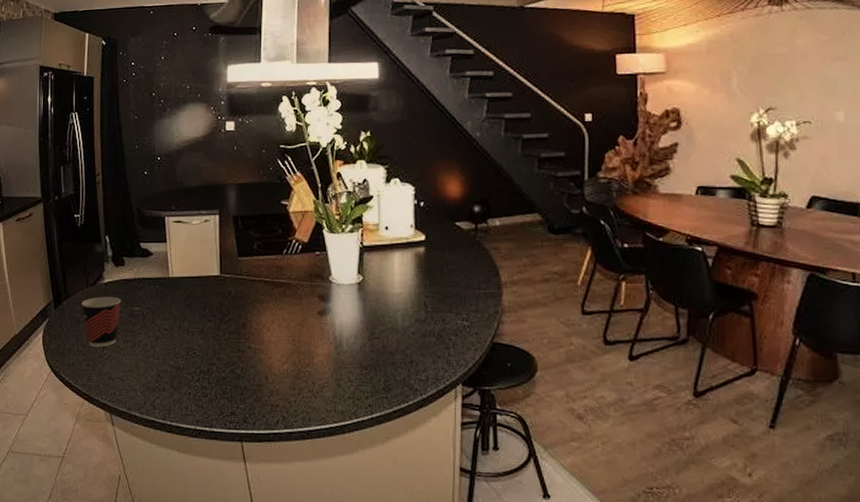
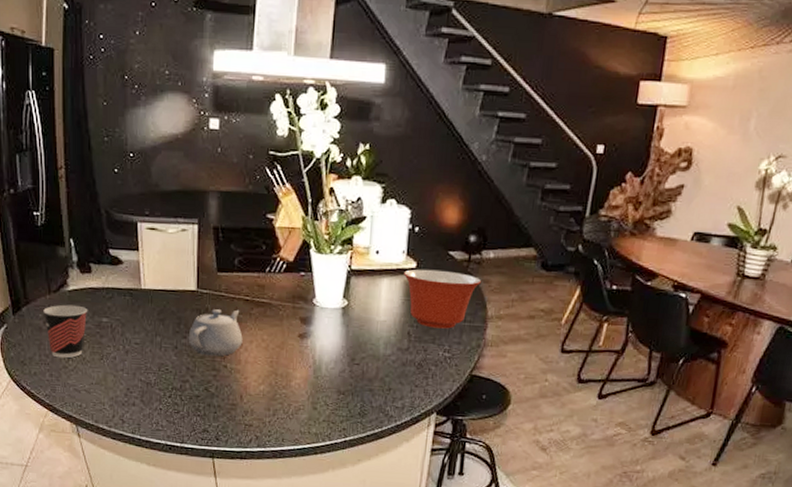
teapot: none [213,292,265,338] -> present [188,309,243,356]
mixing bowl: none [414,240,491,297] -> present [404,269,482,329]

